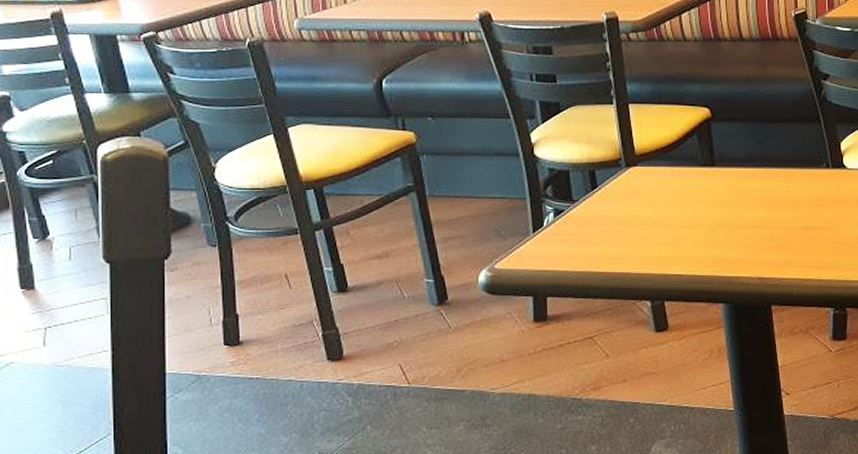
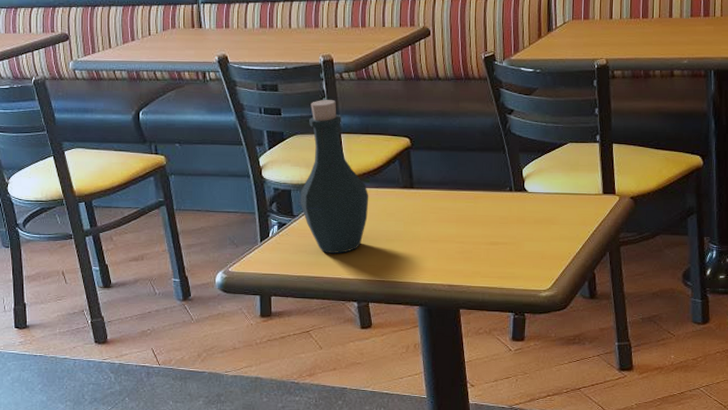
bottle: none [580,64,663,245] -> present [300,100,369,254]

